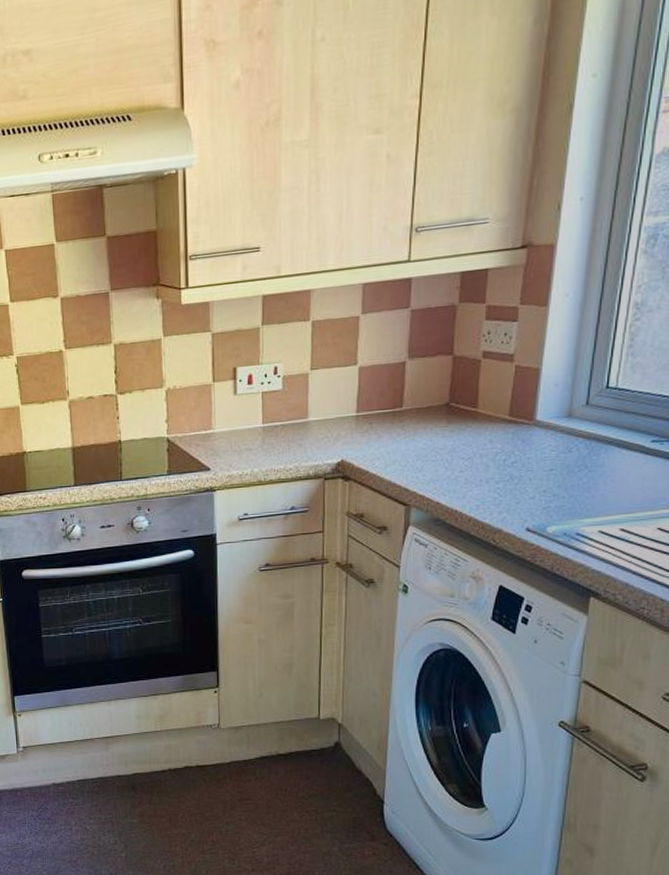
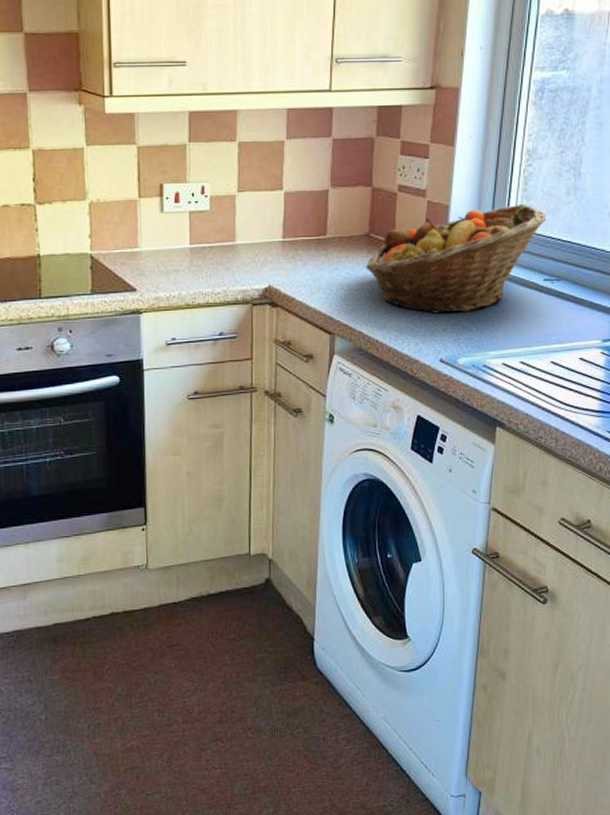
fruit basket: none [444,361,657,482] -> present [365,203,547,314]

